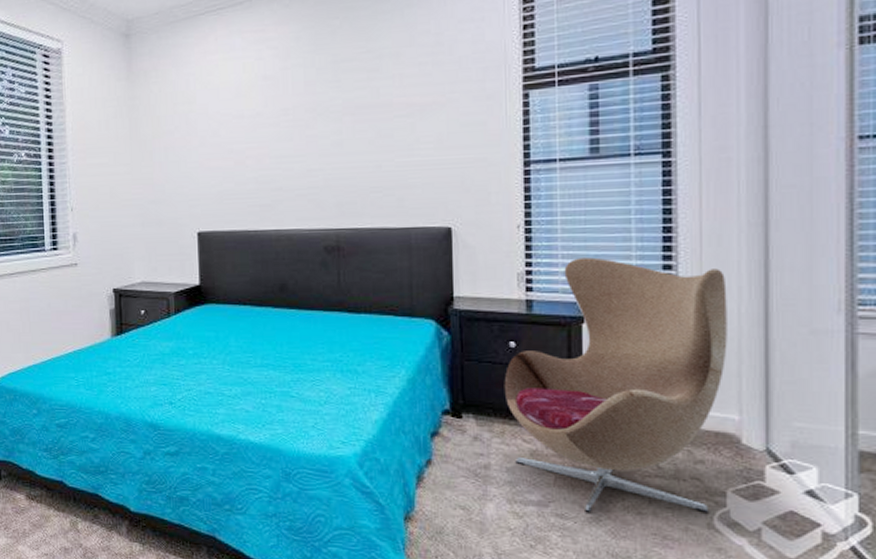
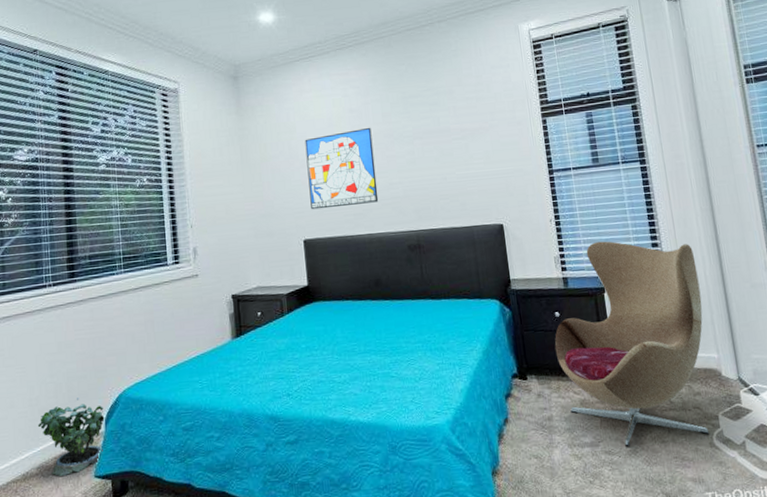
wall art: none [206,99,292,198] -> present [305,127,379,210]

